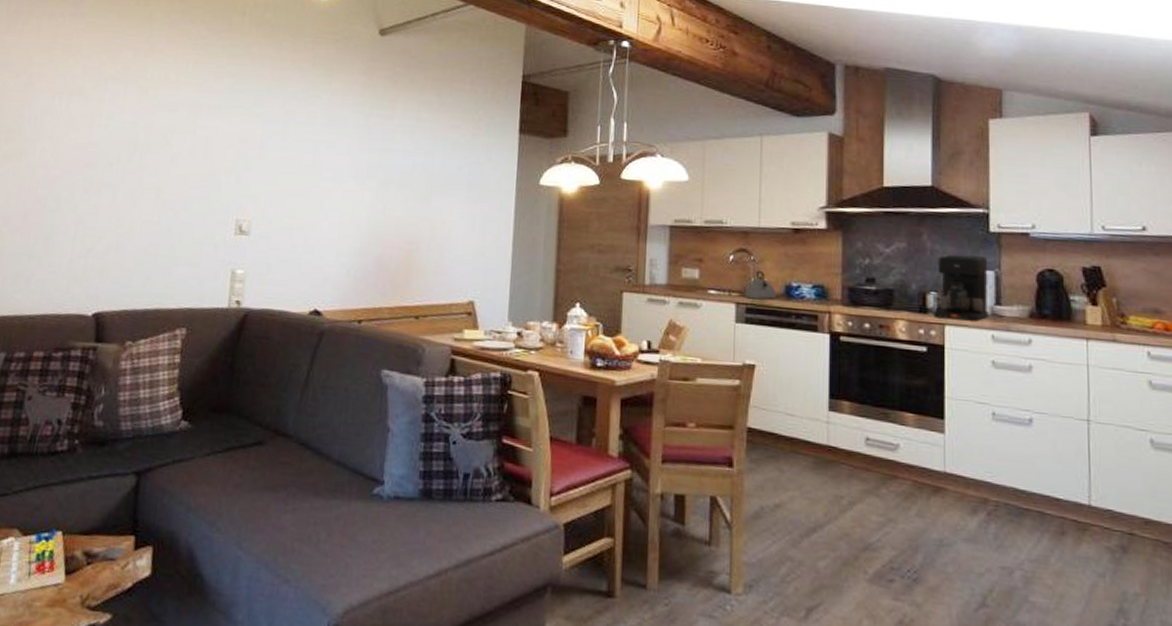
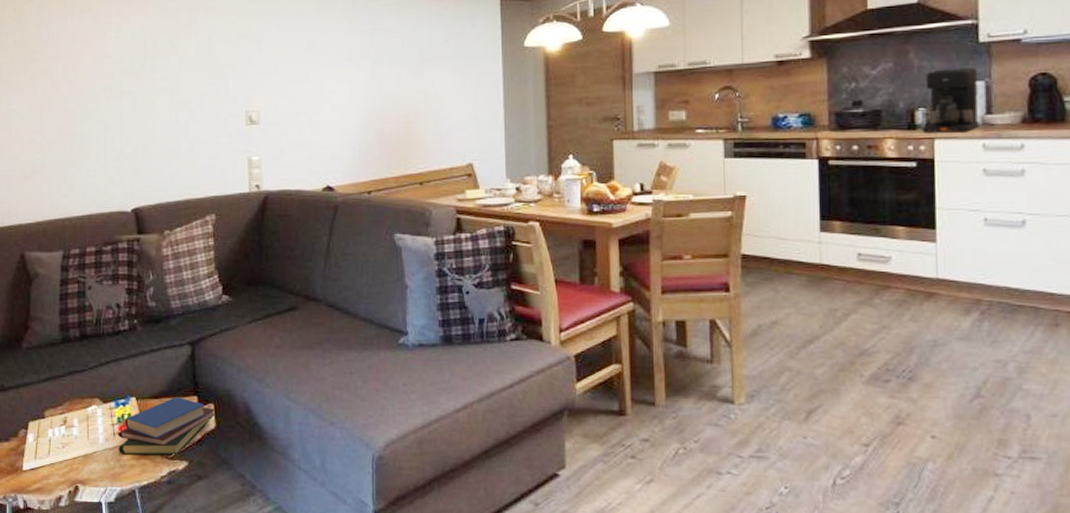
book: none [31,535,155,605] -> present [117,397,217,456]
kettle: present [744,270,776,300] -> none [731,105,763,134]

